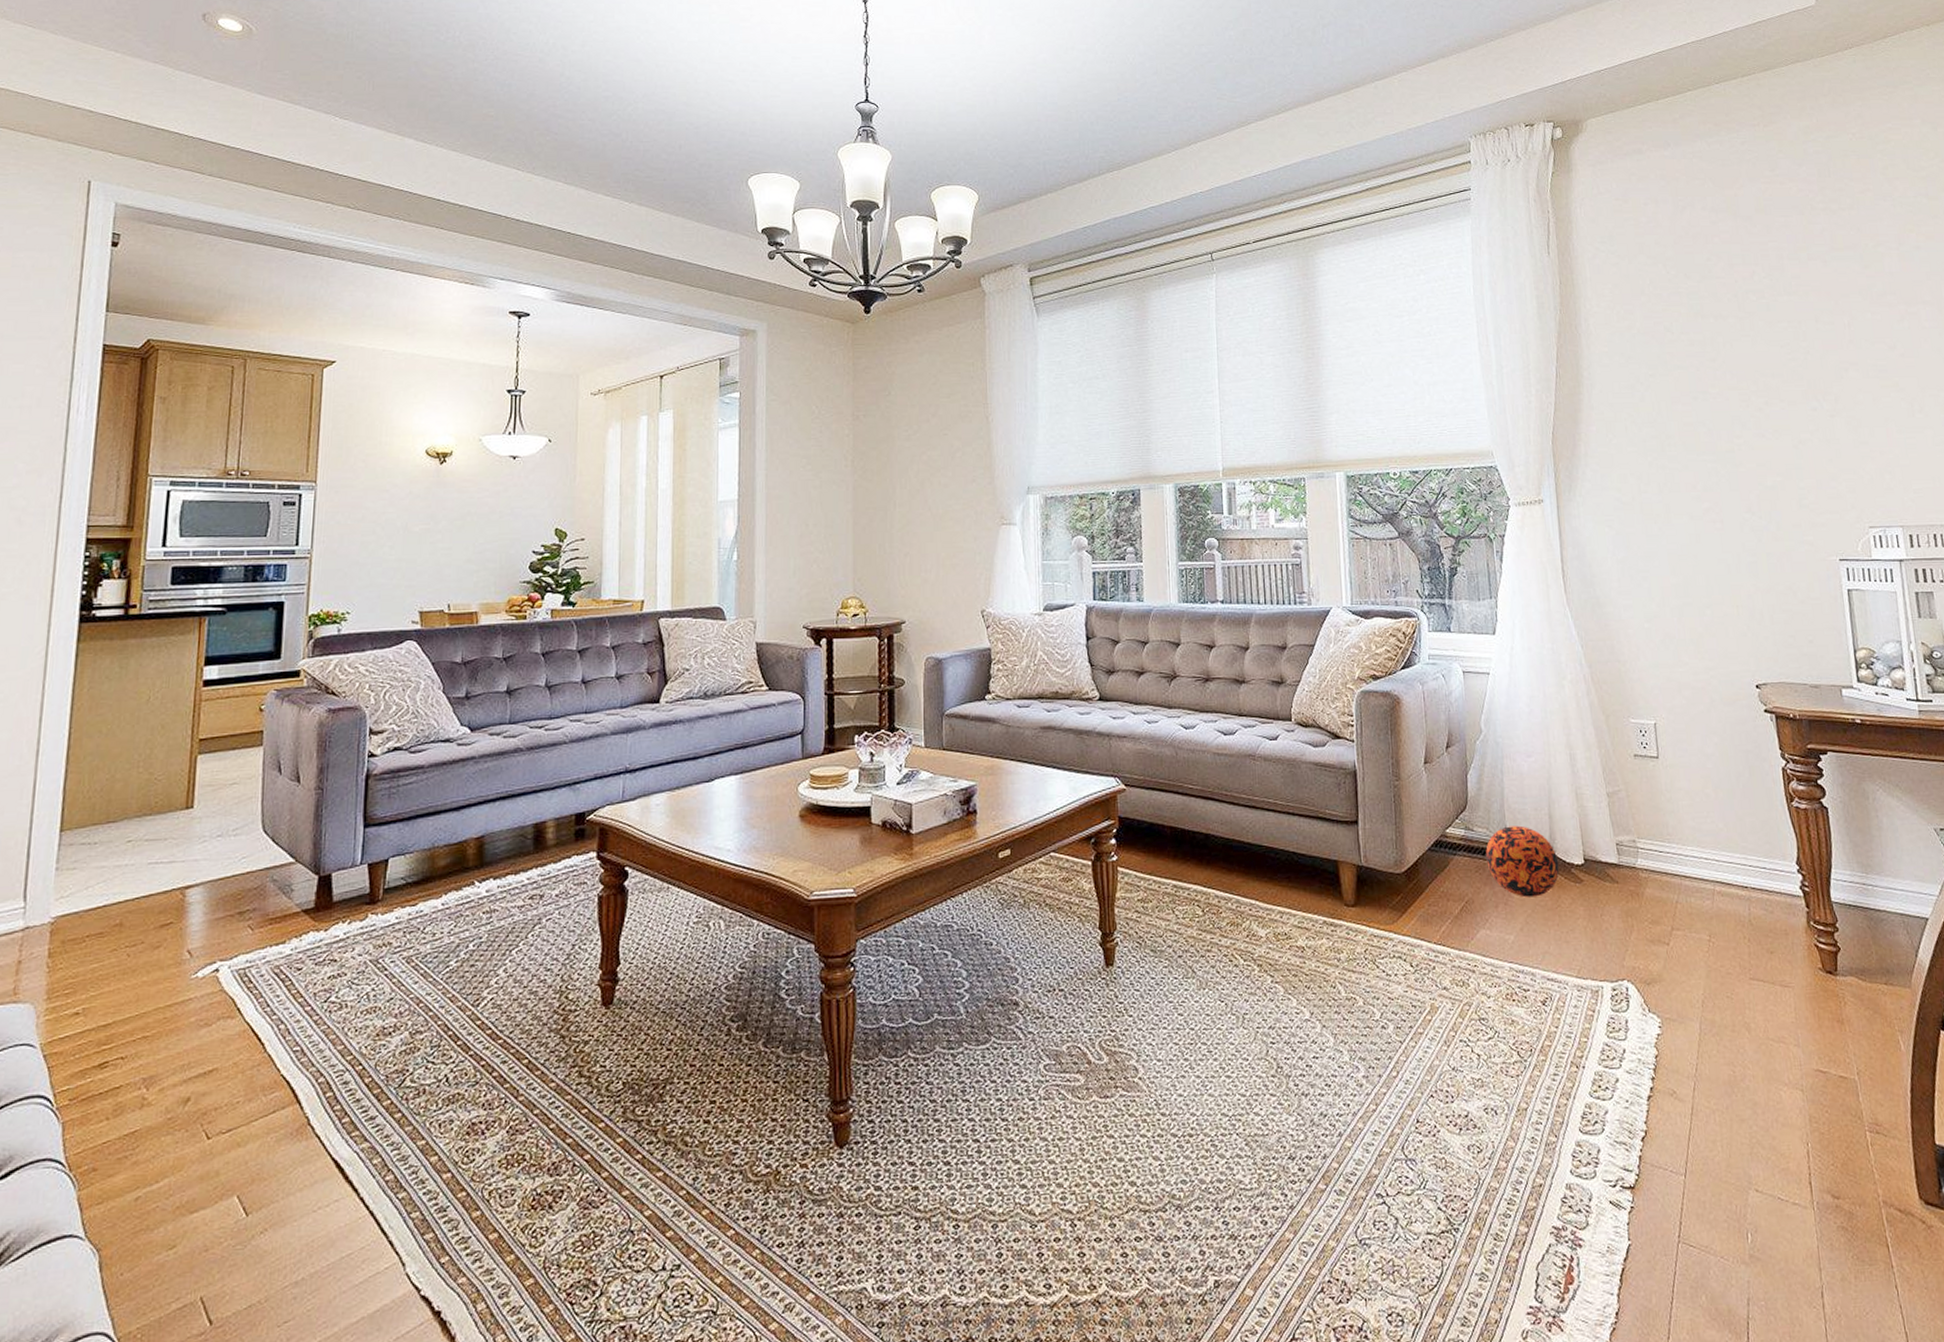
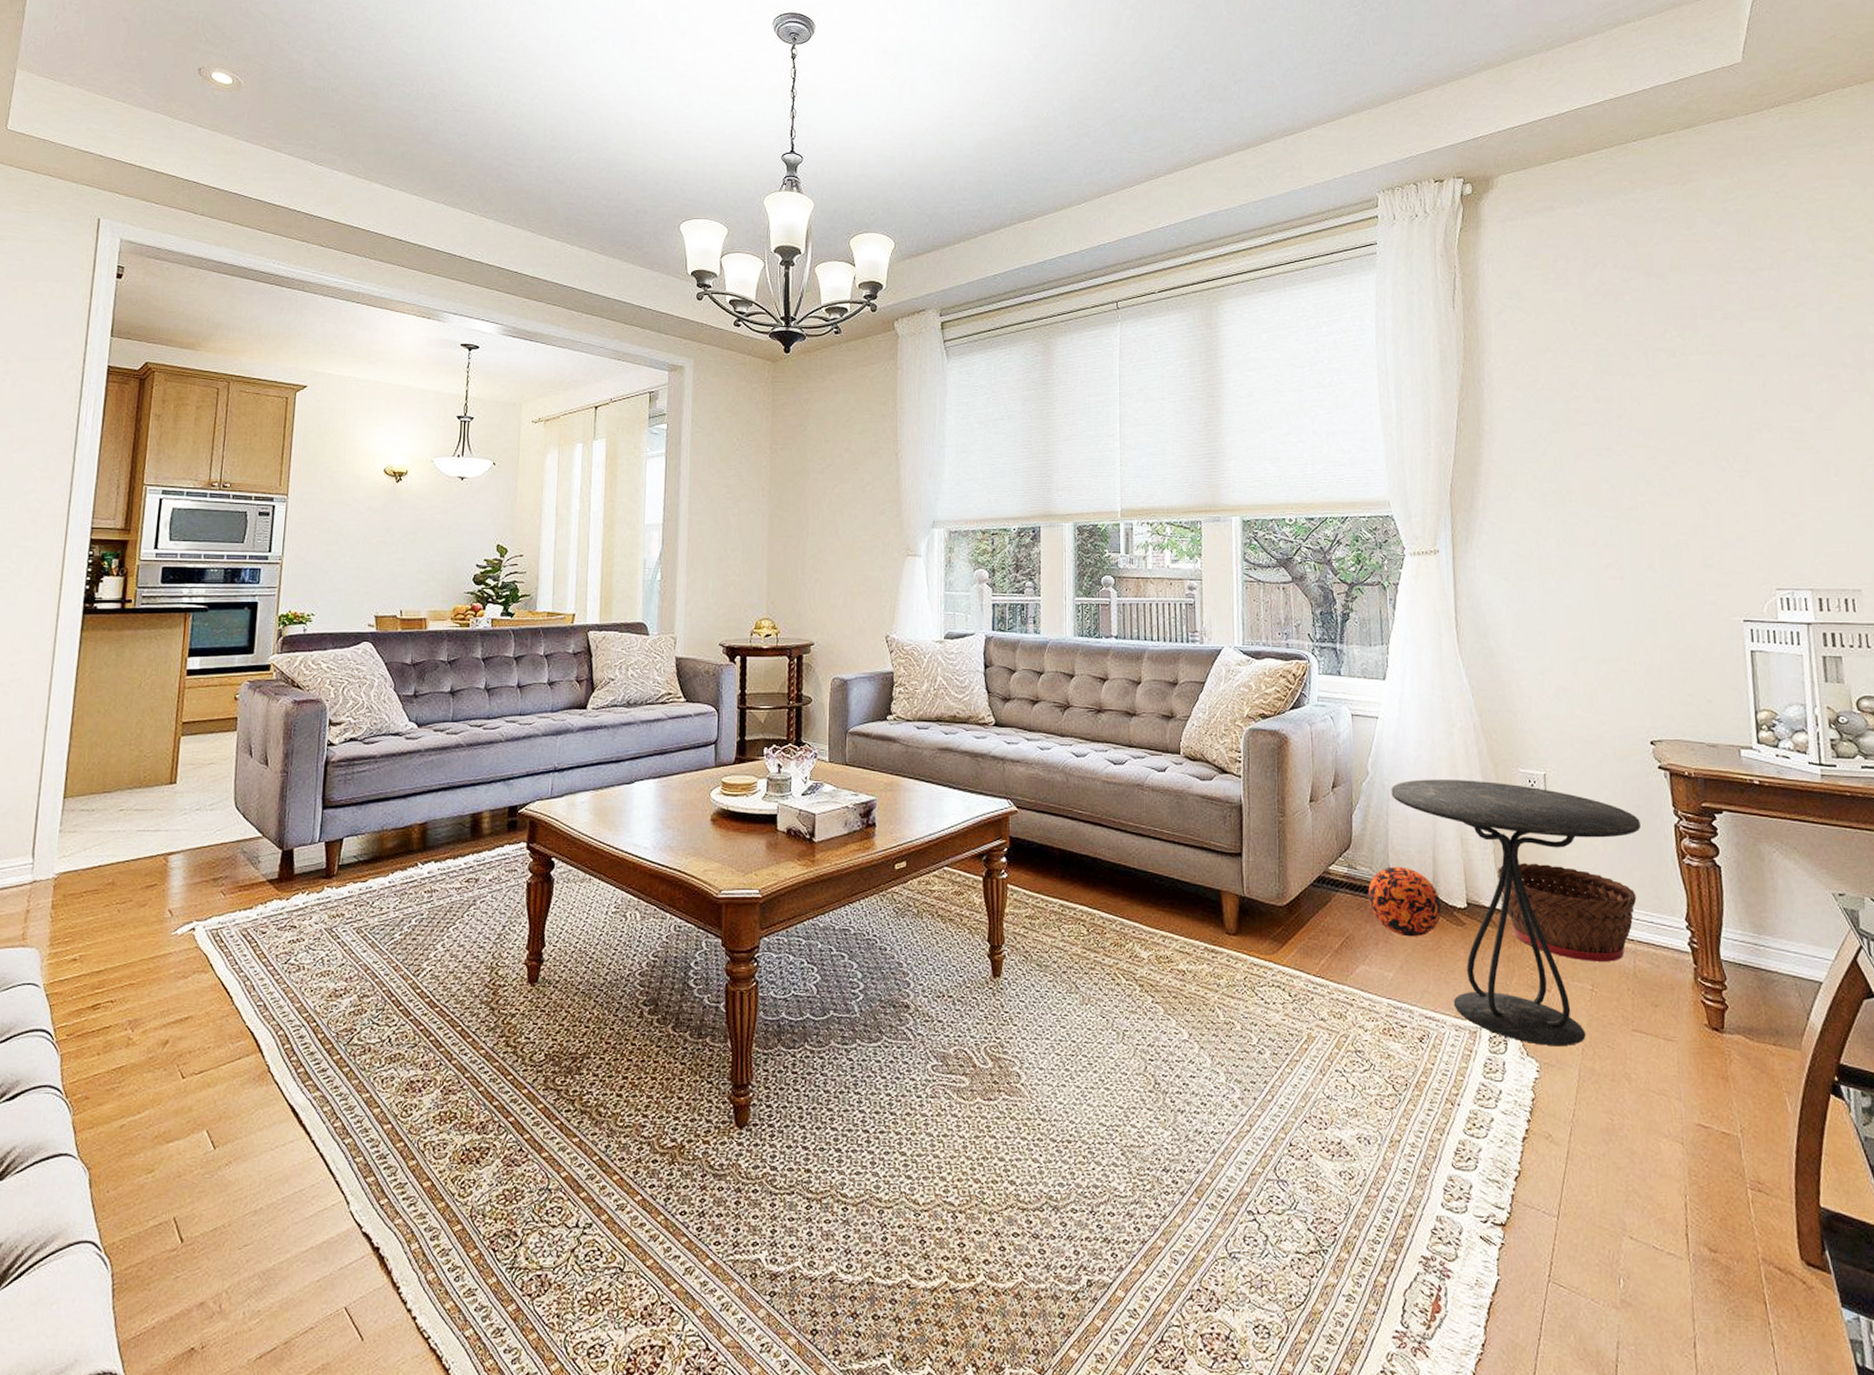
side table: none [1505,733,1750,1000] -> present [1391,779,1640,1045]
basket: none [1613,814,1749,912] -> present [1497,863,1637,962]

